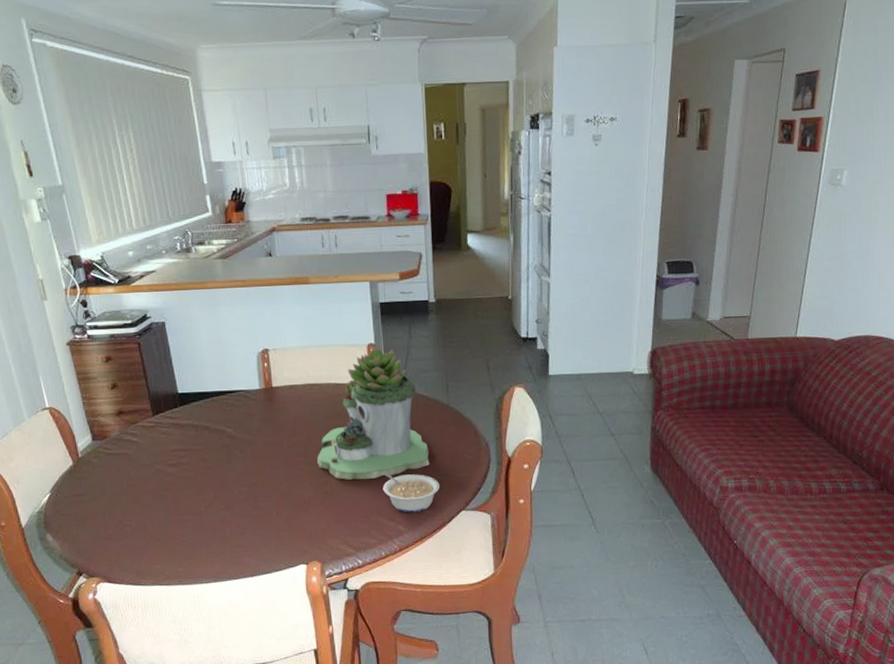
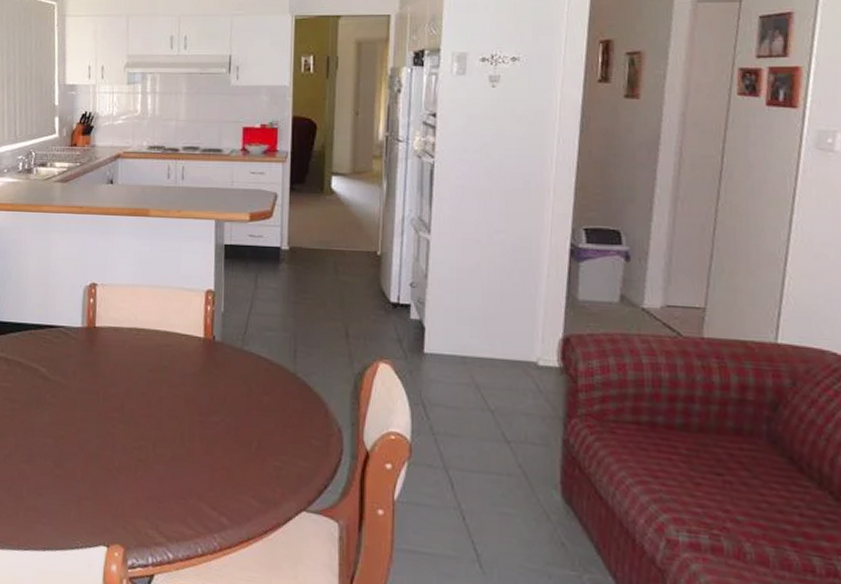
succulent planter: present [317,346,430,480] -> none [134,293,267,452]
legume: present [382,471,439,513] -> none [207,444,276,504]

